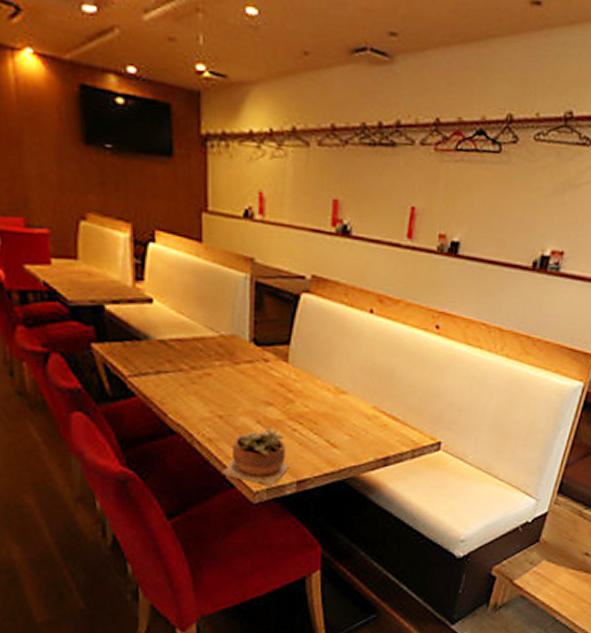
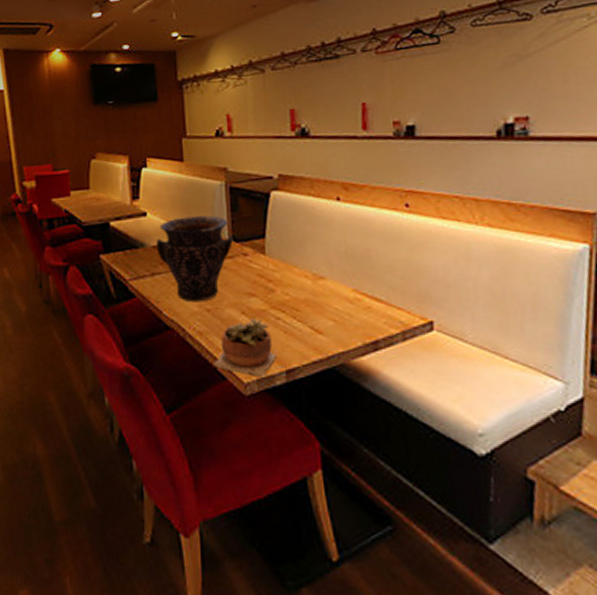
vase: none [163,310,255,408] -> present [156,215,234,303]

